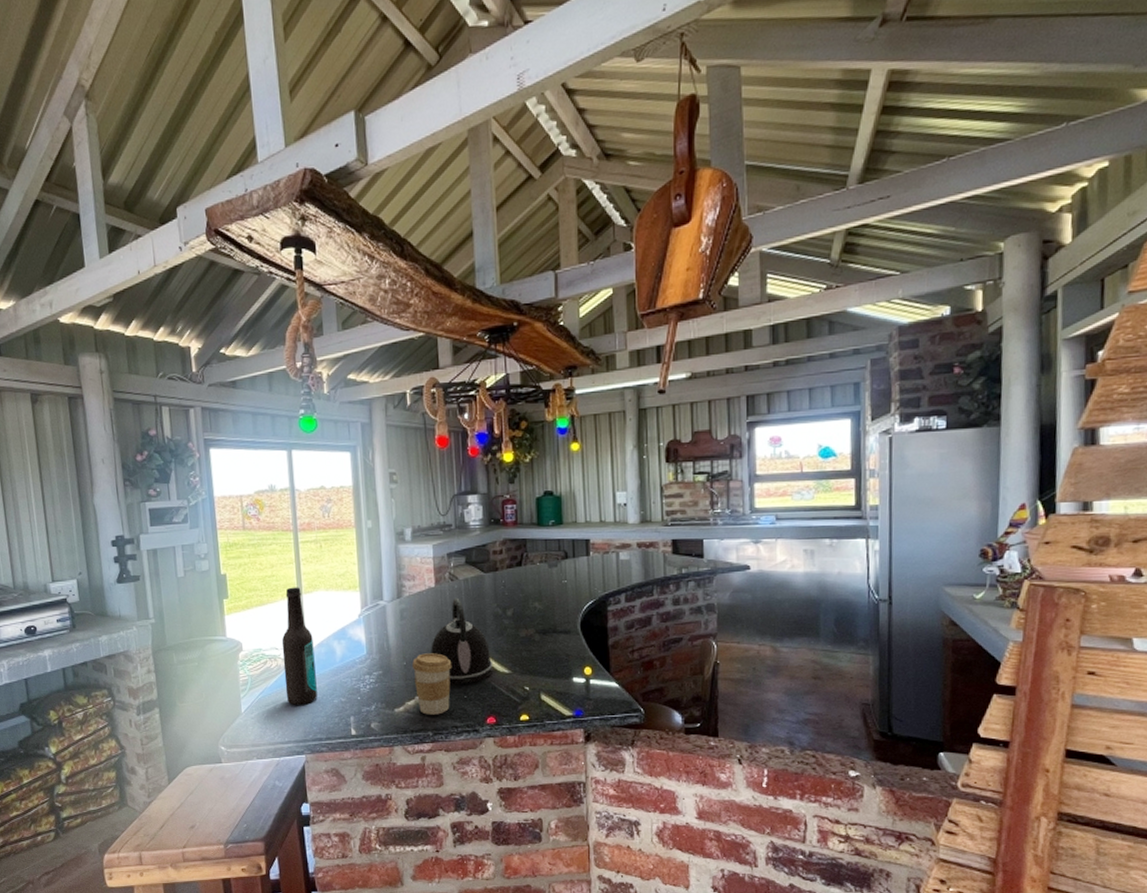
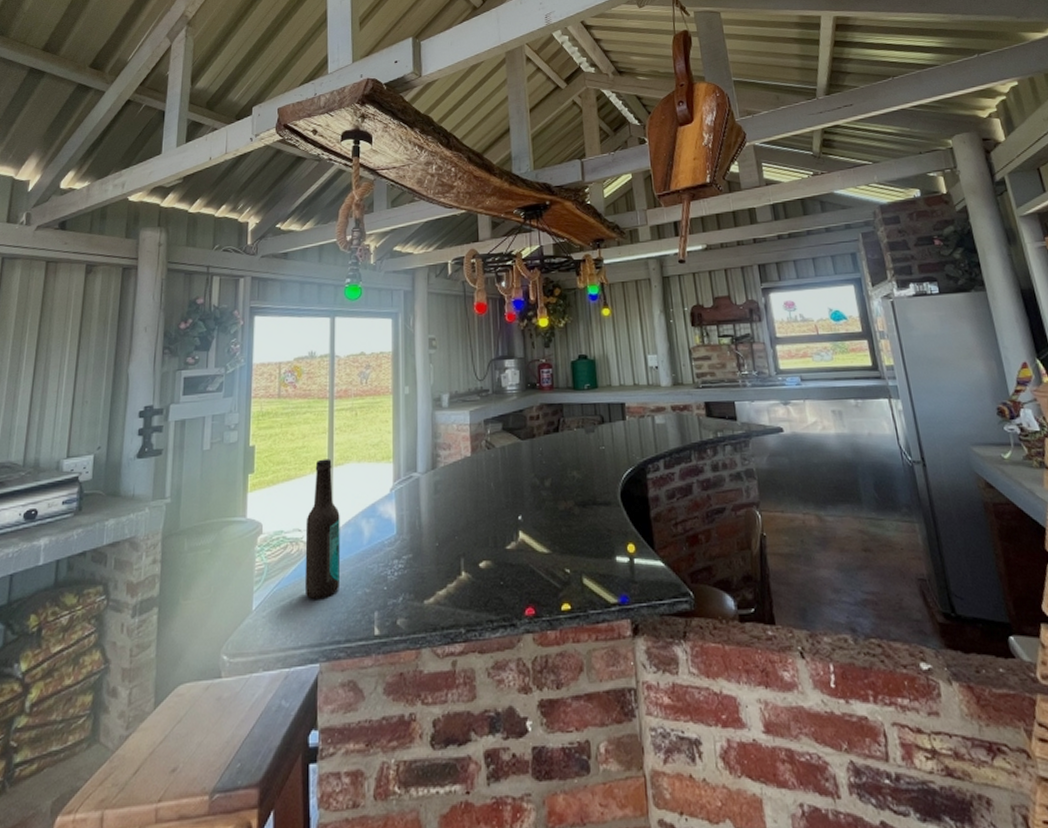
coffee cup: present [411,653,452,715] -> none [444,531,488,607]
kettle: present [431,597,493,685] -> none [465,467,532,569]

